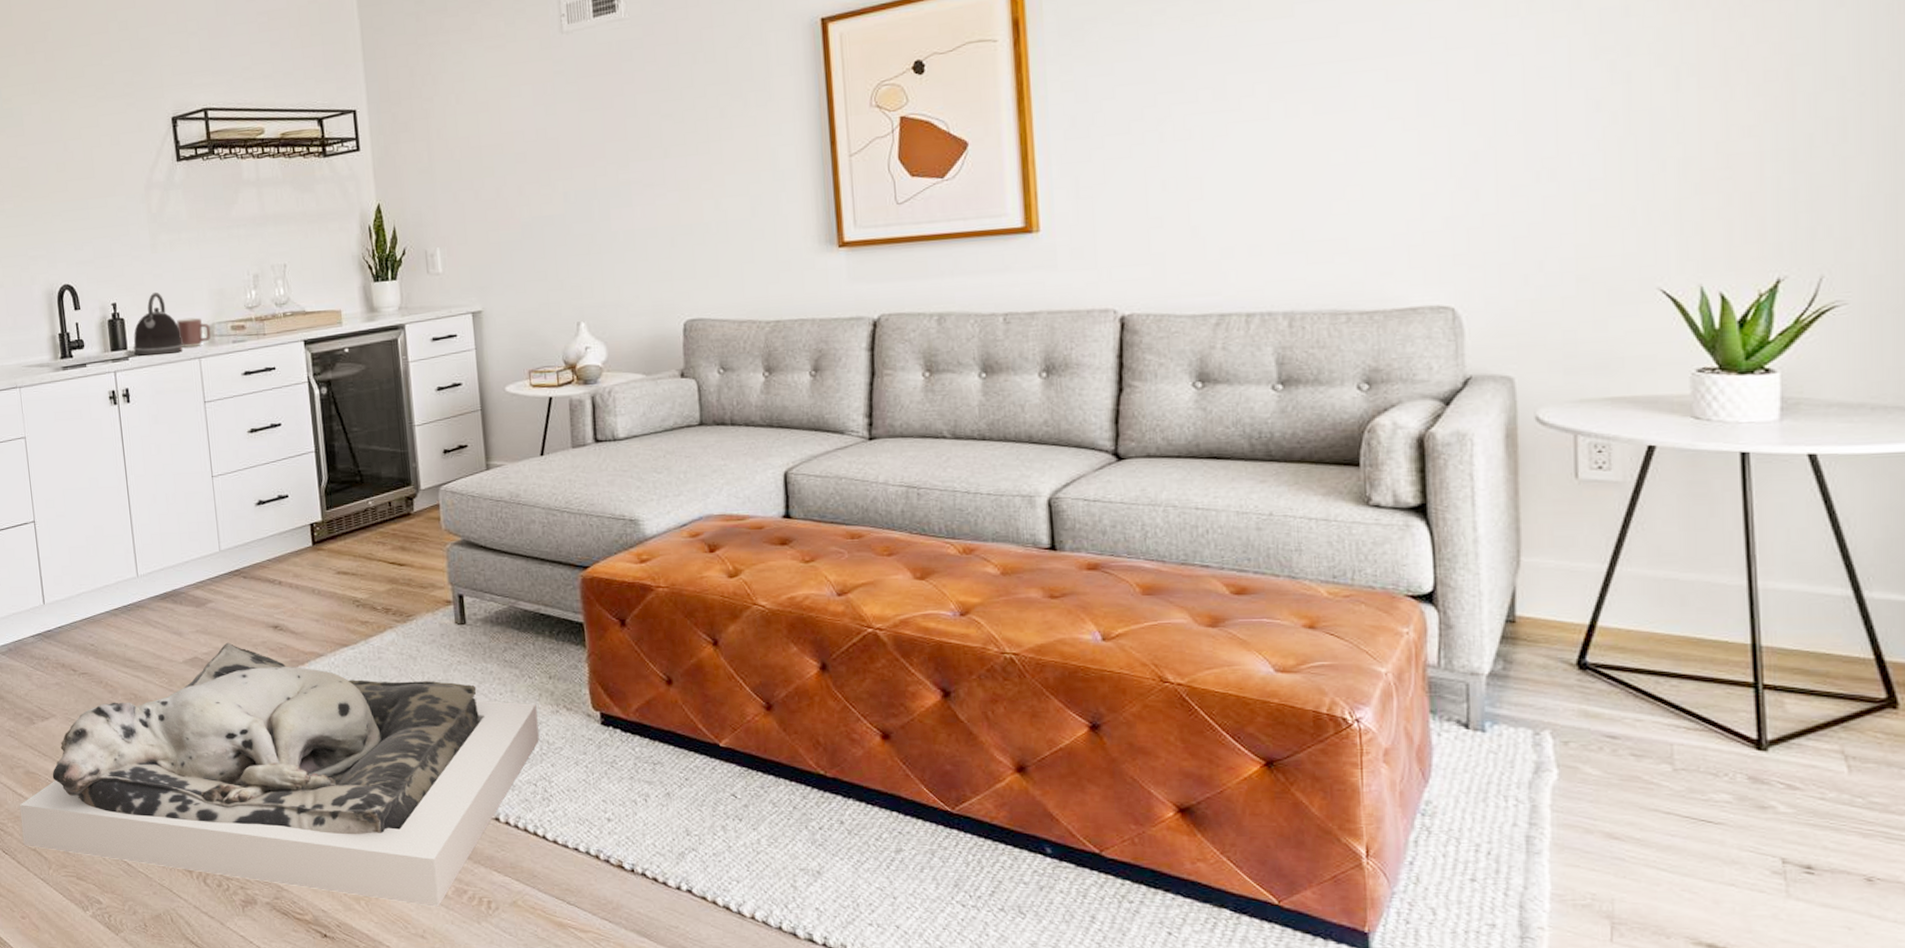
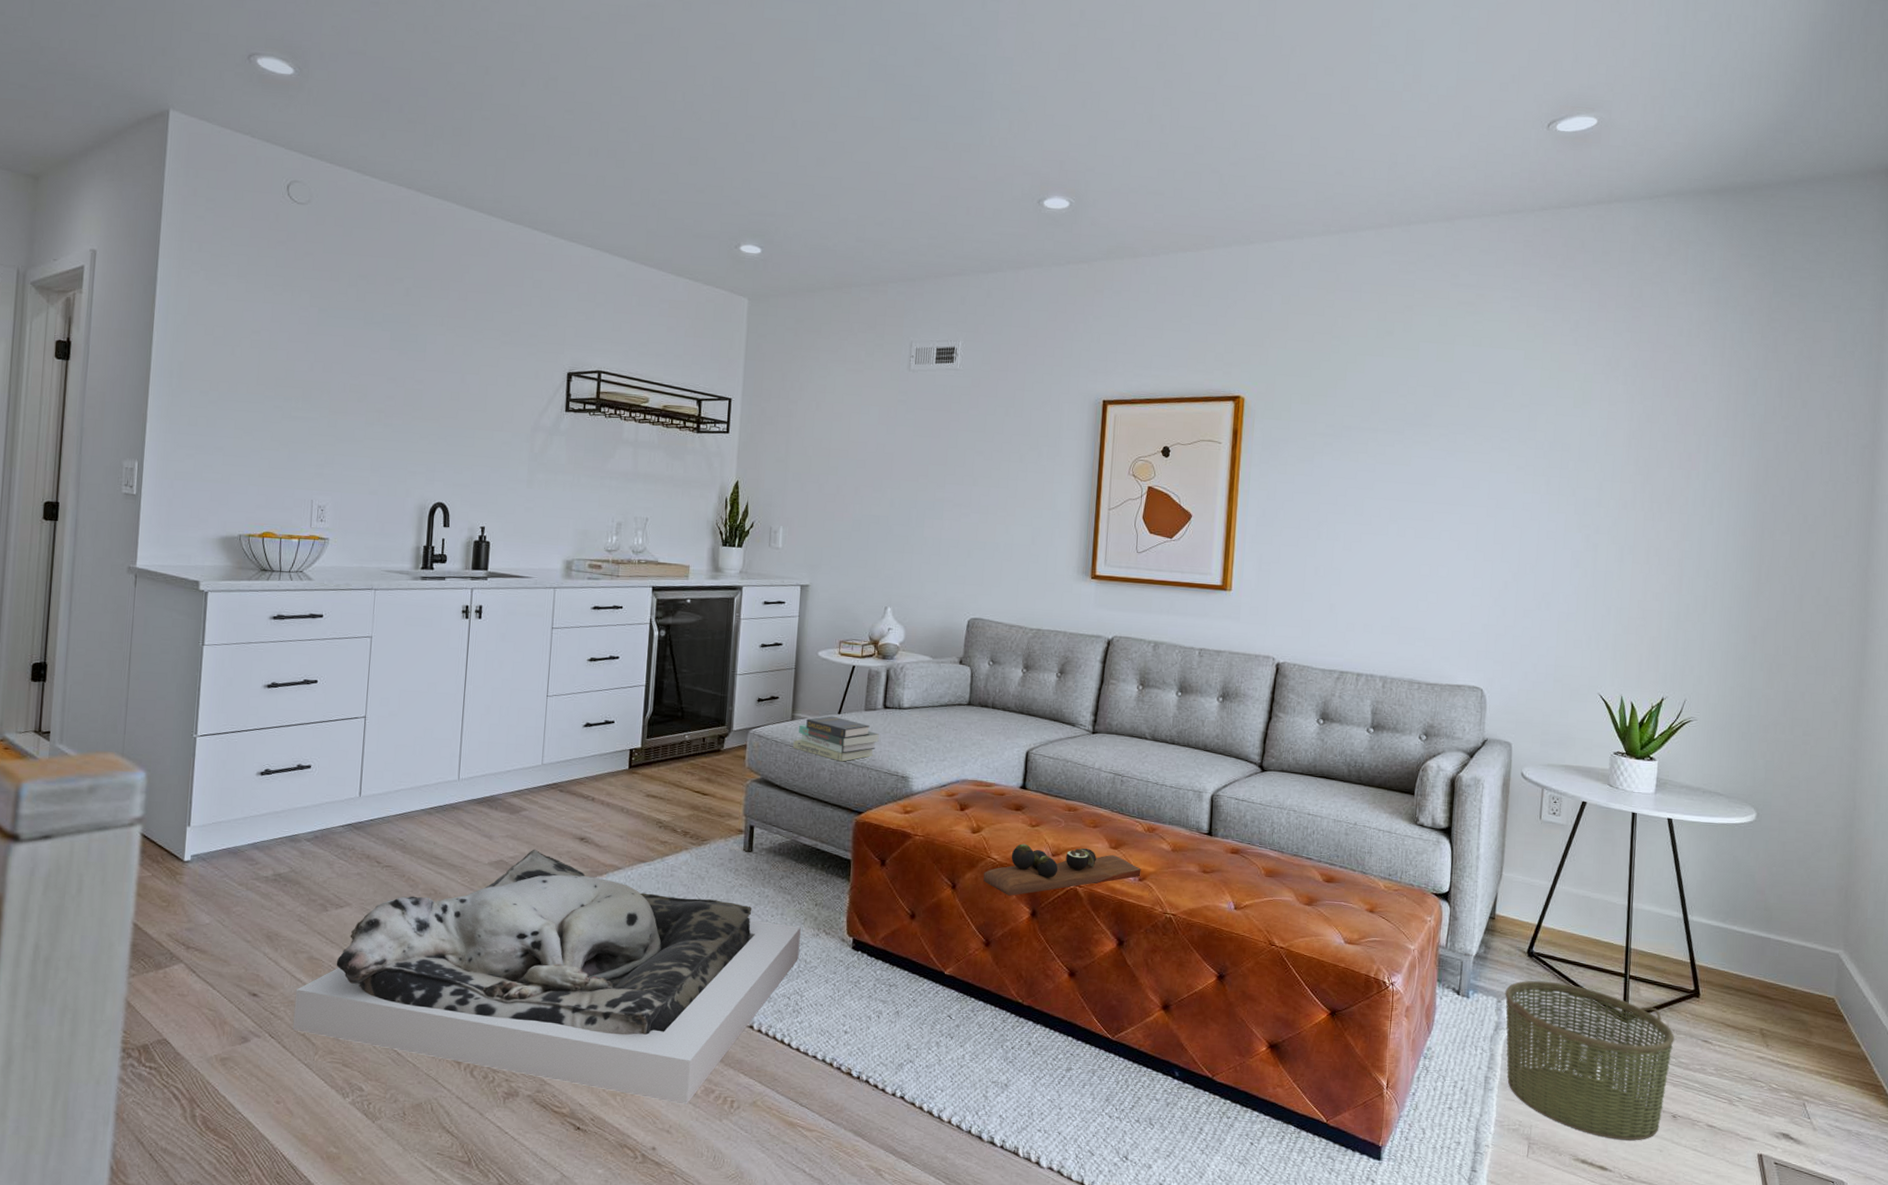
kettle: present [133,291,183,356] -> none [493,522,541,581]
mug: present [176,317,211,347] -> none [538,550,570,577]
books: none [493,459,595,511] -> present [793,715,879,762]
decorative tray: none [751,581,962,648] -> present [983,843,1141,896]
basket: none [1545,701,1857,916] -> present [1505,980,1675,1141]

